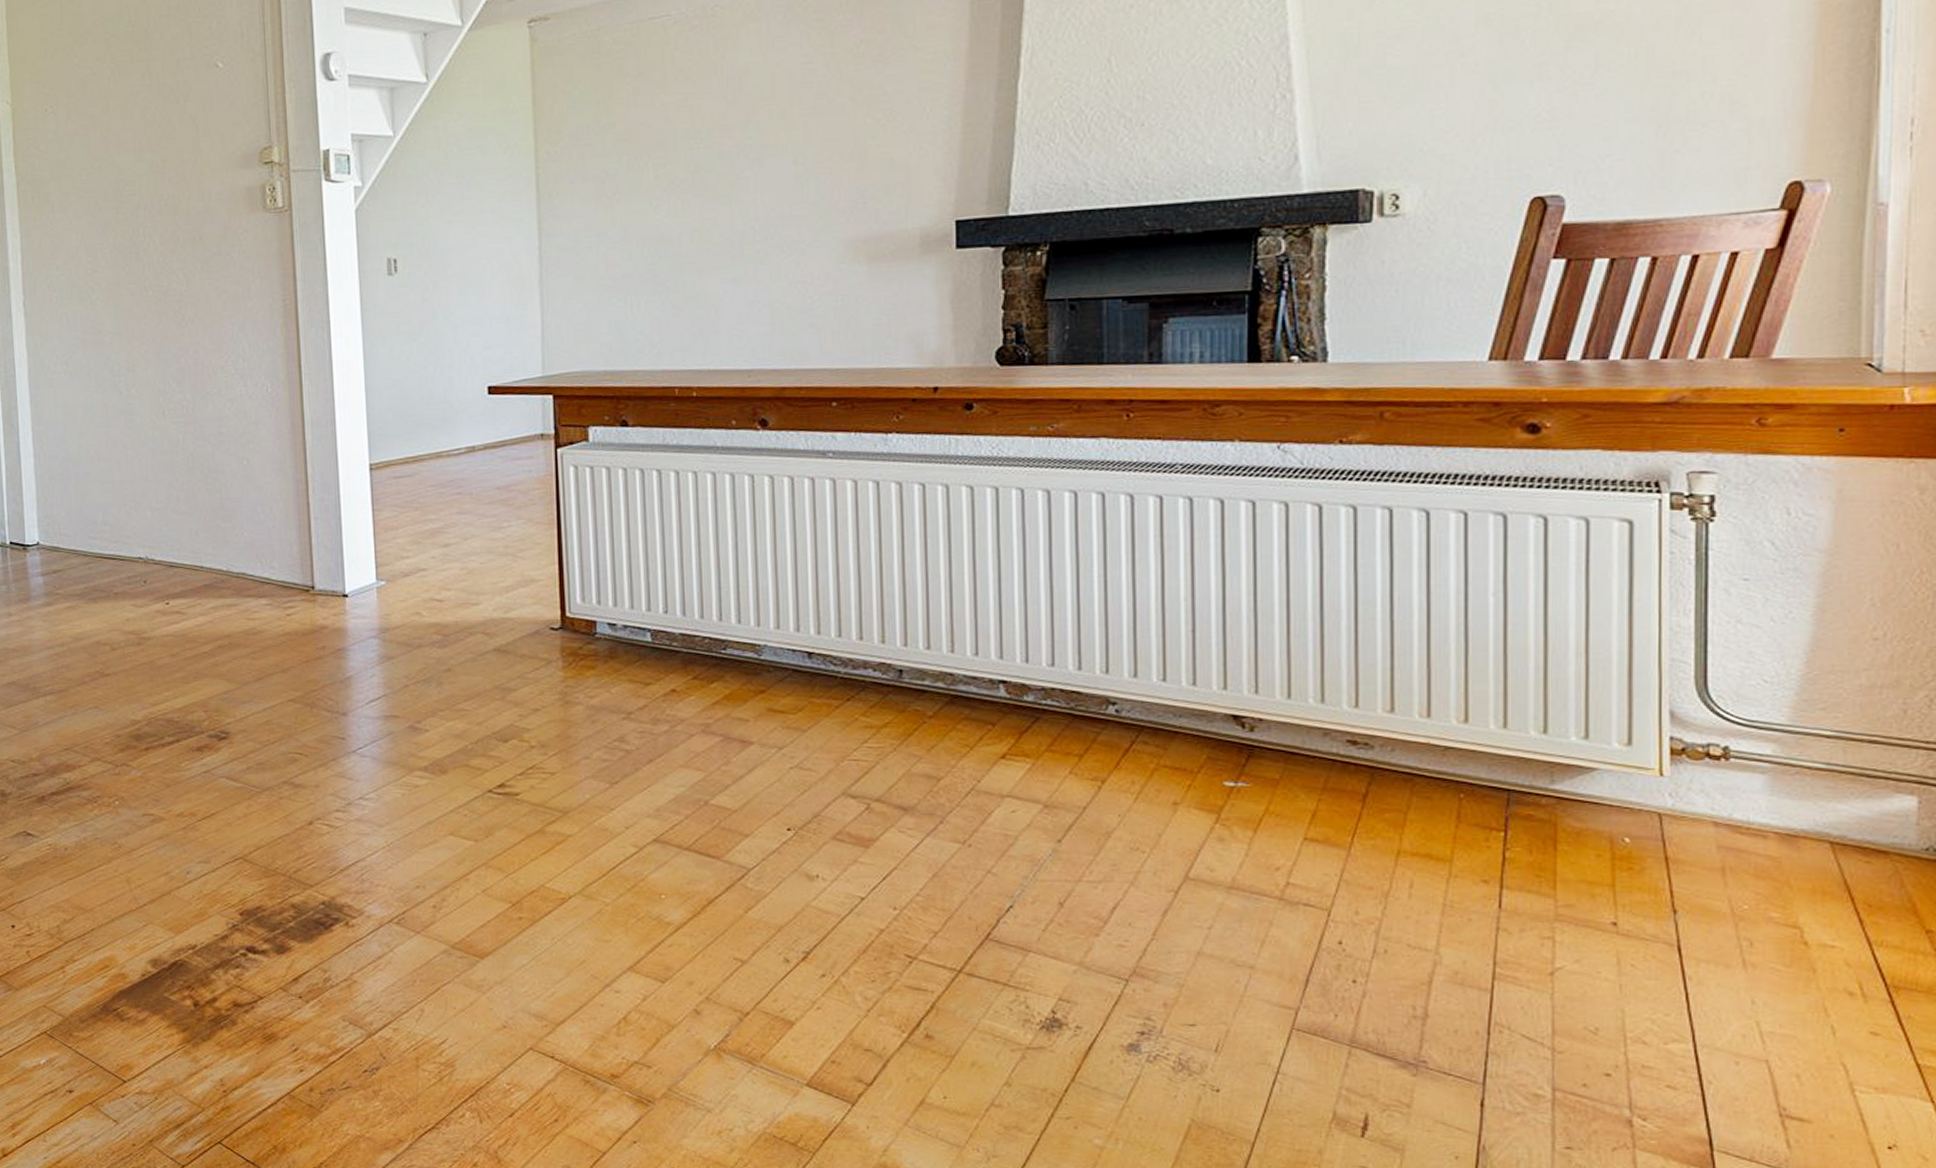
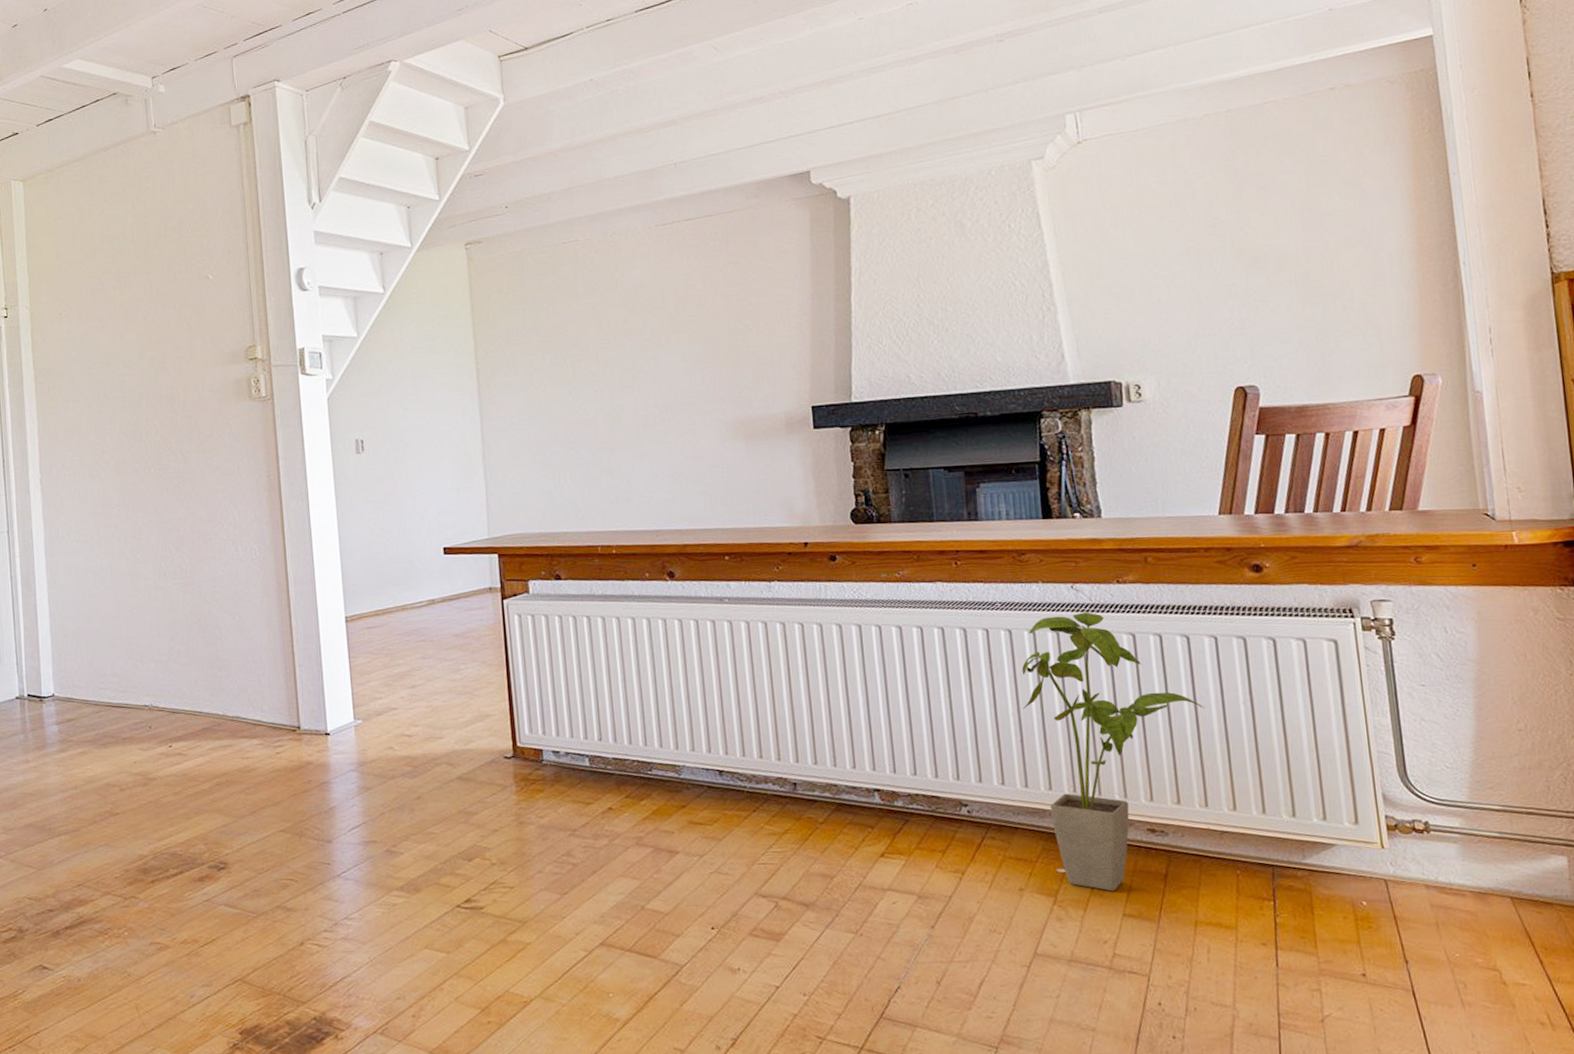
house plant: none [1198,478,1441,811] -> present [1021,612,1205,892]

